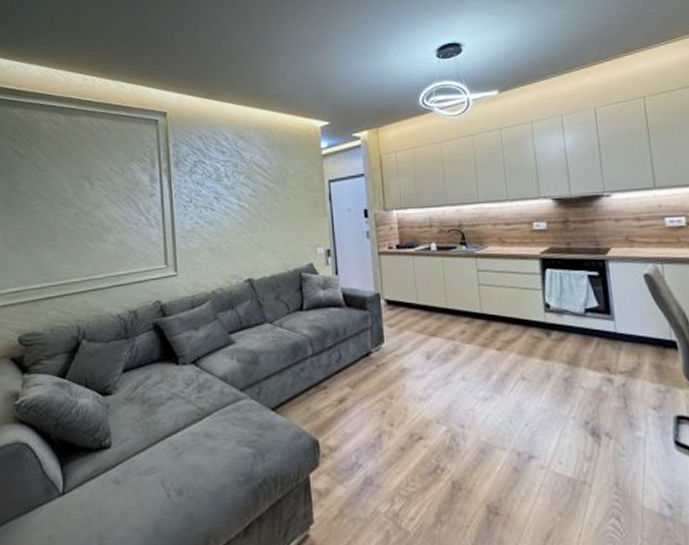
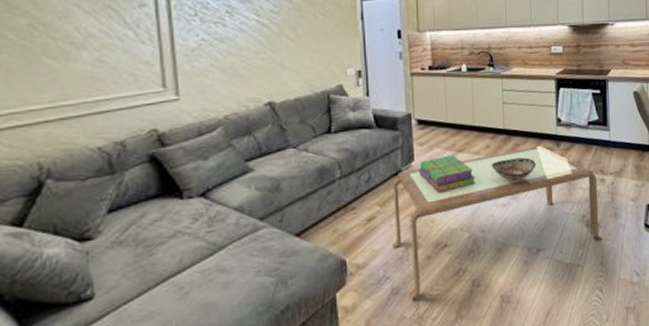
coffee table: none [362,333,614,493] -> present [392,145,602,300]
stack of books: none [389,338,452,380] -> present [419,154,476,194]
decorative bowl: none [468,346,522,373] -> present [491,157,536,182]

